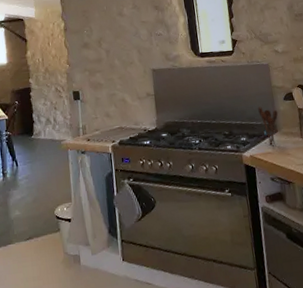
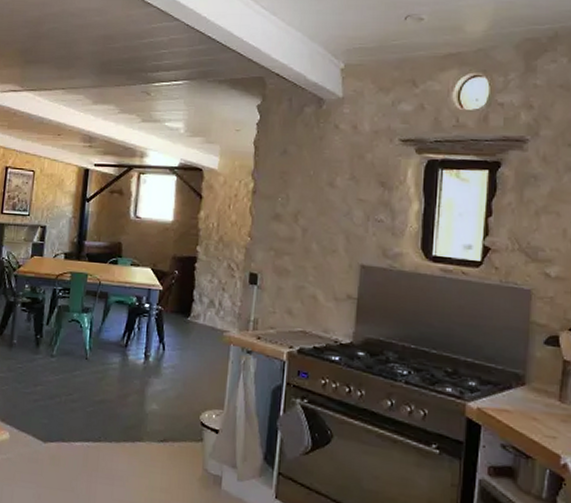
utensil holder: present [258,106,278,146] -> none [502,345,532,402]

